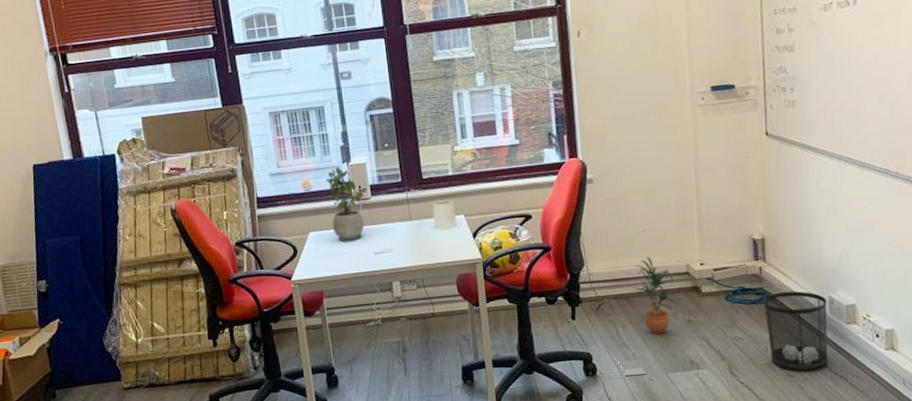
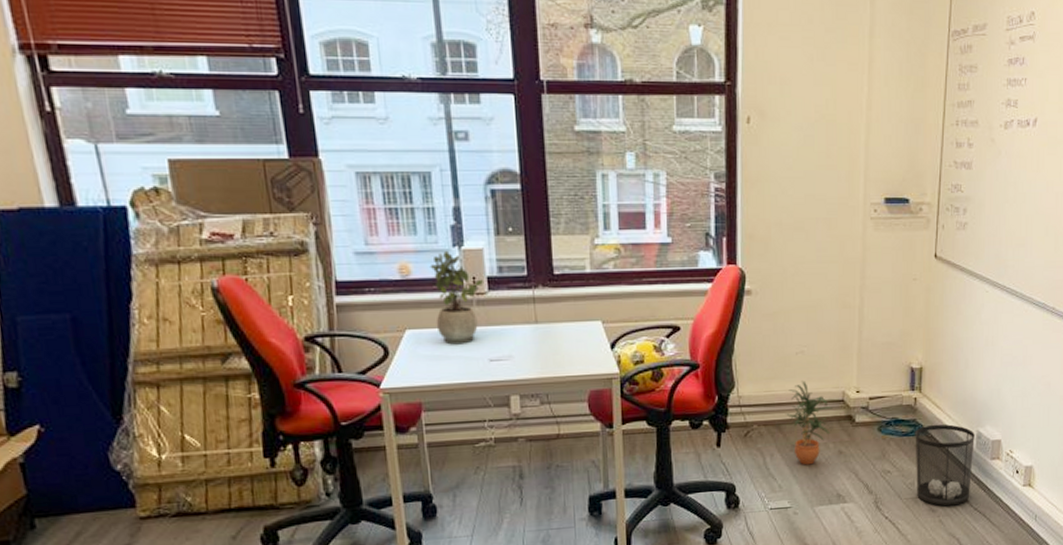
mug: present [432,199,457,230] -> none [563,302,592,337]

